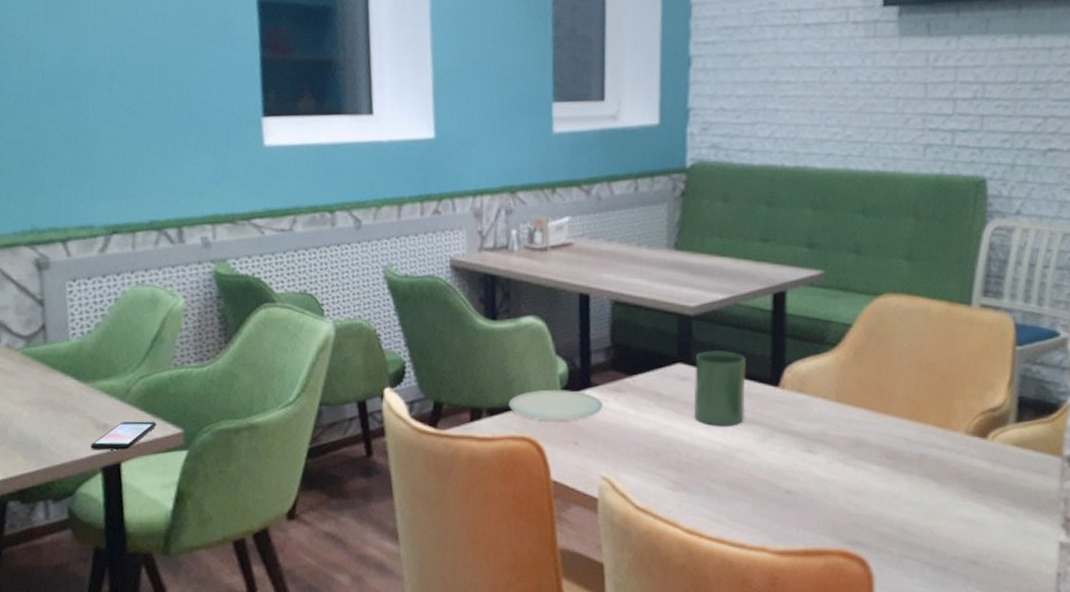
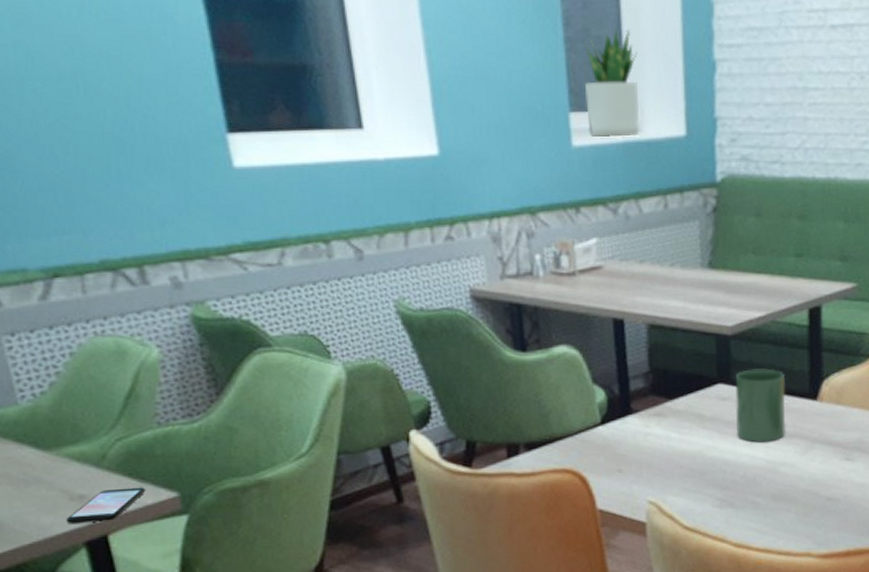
plate: present [509,389,603,421] -> none [547,418,645,451]
planter: none [567,28,618,126] -> present [583,28,640,138]

